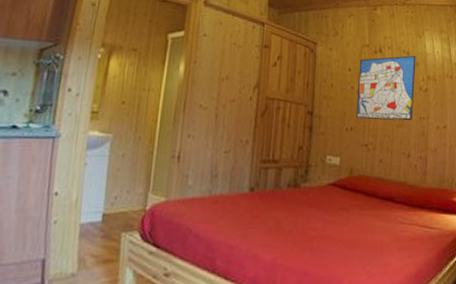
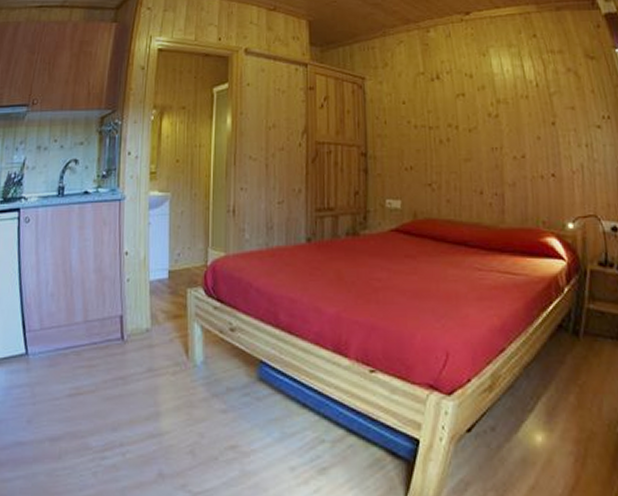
wall art: present [356,55,416,121] -> none [414,77,483,156]

